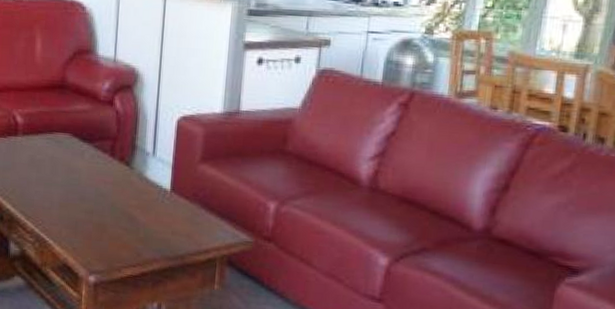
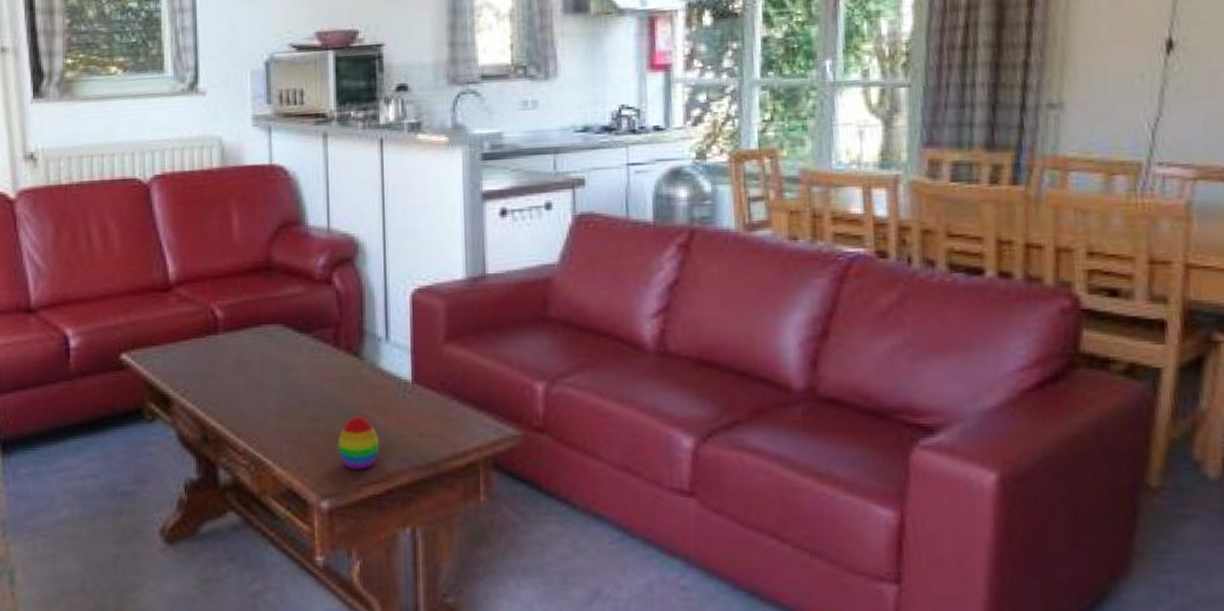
decorative egg: none [106,212,140,255] -> present [337,416,380,470]

